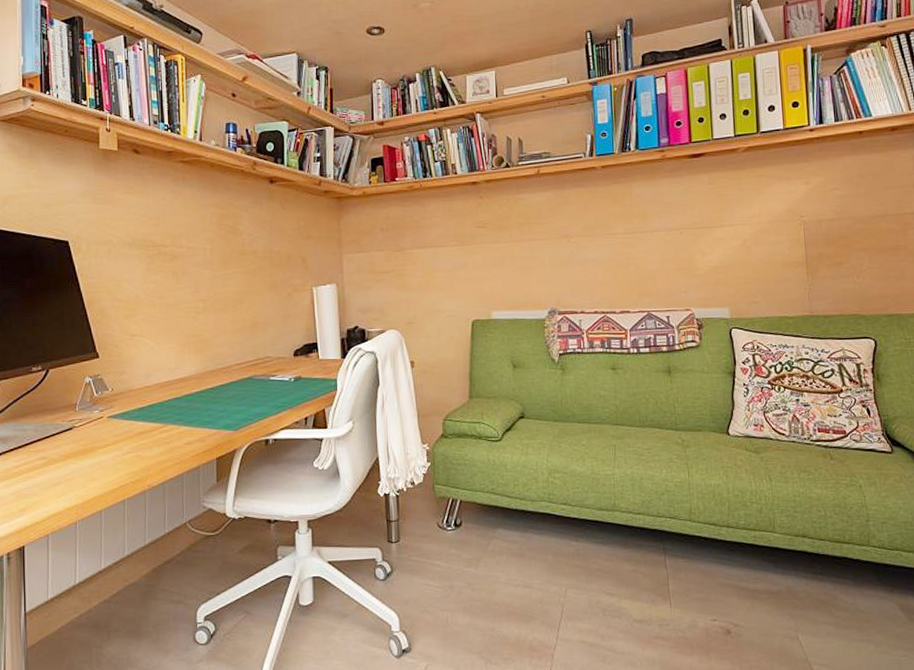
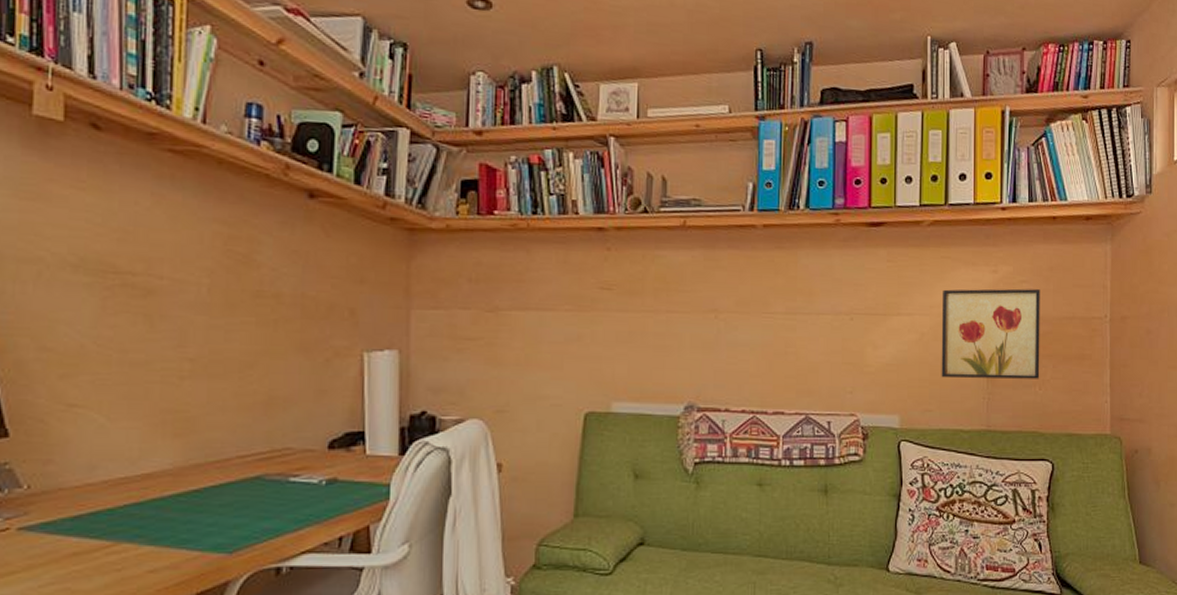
wall art: none [760,194,857,275] -> present [941,288,1040,379]

